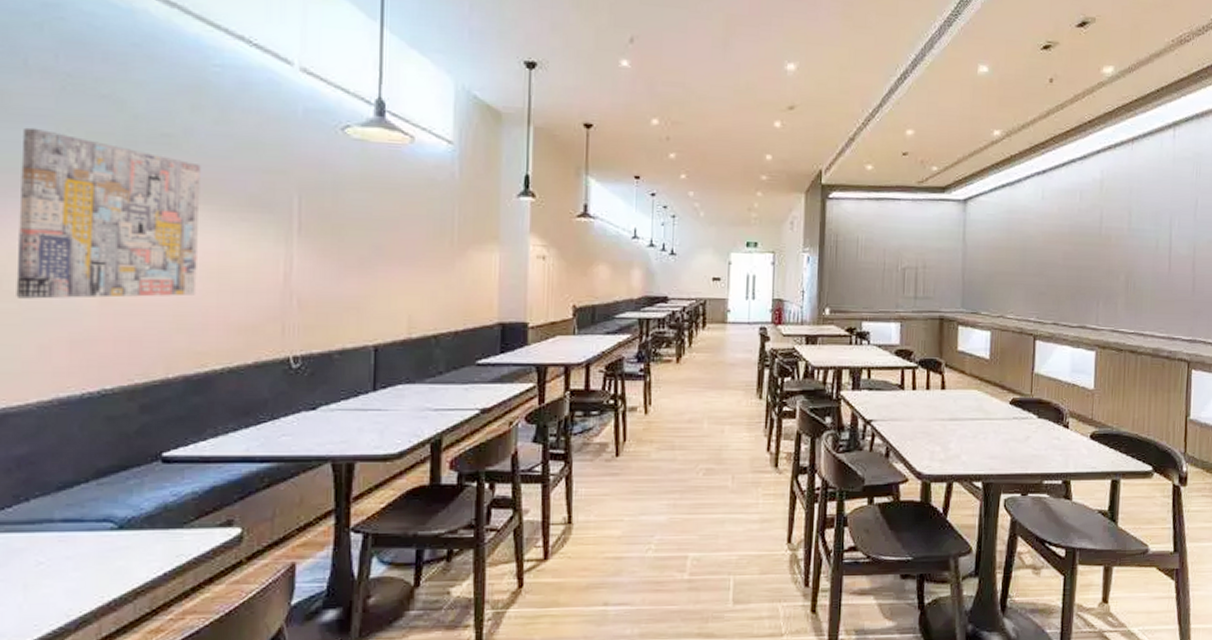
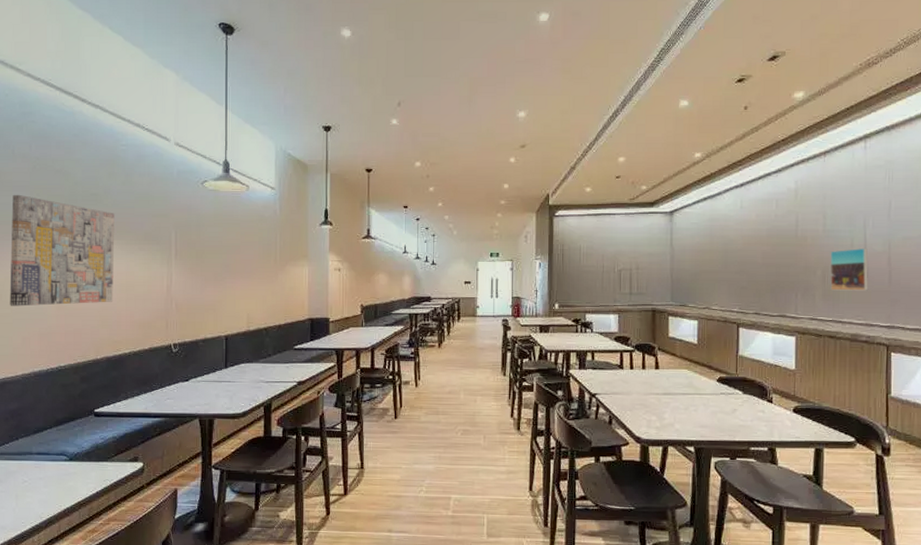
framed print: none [1133,250,1173,300] -> present [830,247,868,291]

